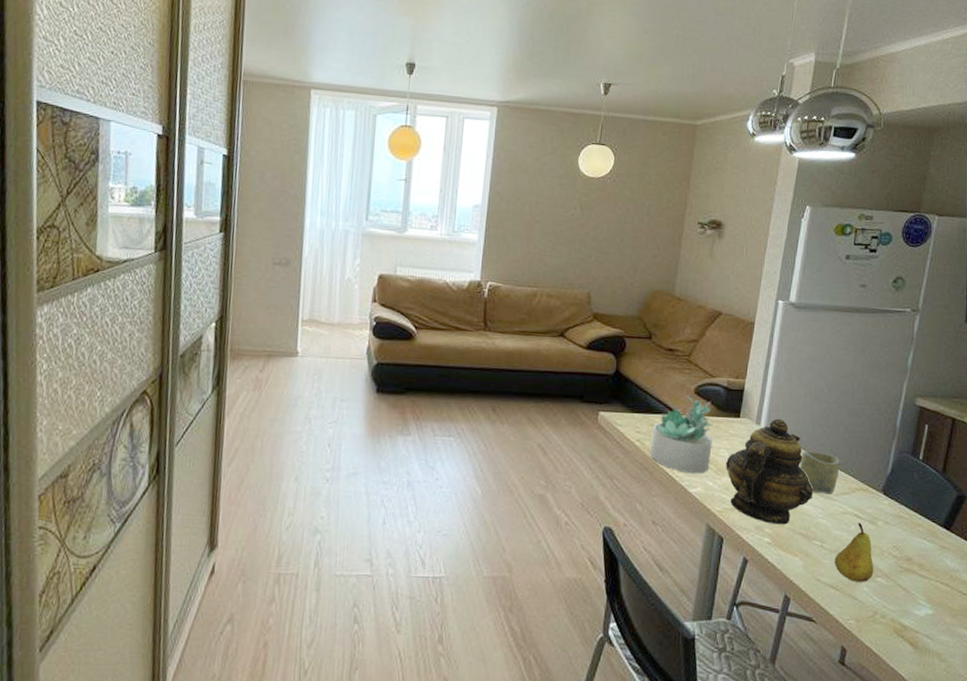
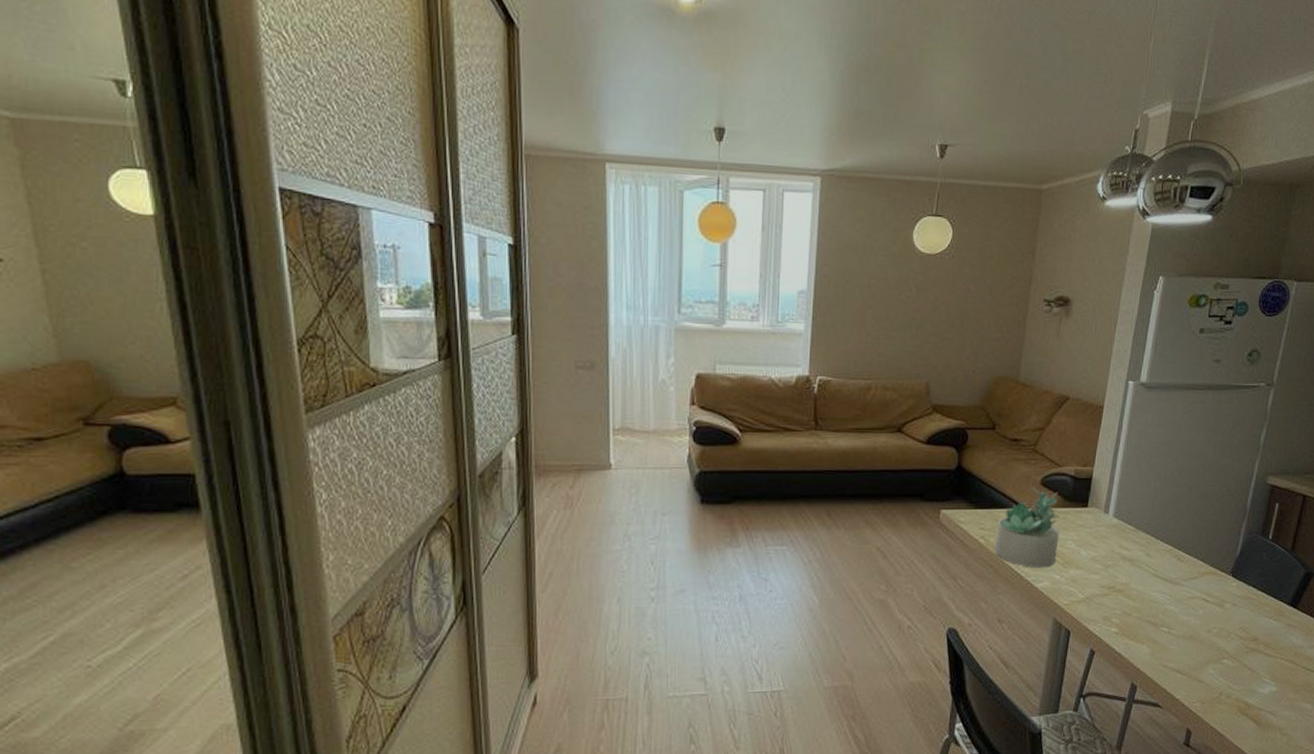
teapot: present [726,418,813,525] -> none [1073,505,1161,614]
cup: present [800,451,840,494] -> none [1149,538,1189,580]
fruit: present [834,523,874,582] -> none [1181,607,1221,665]

